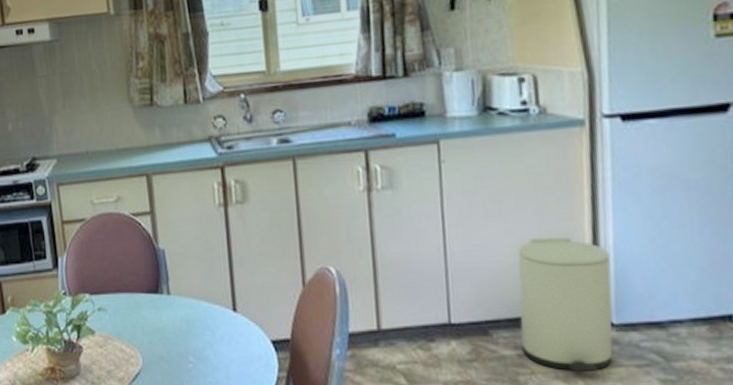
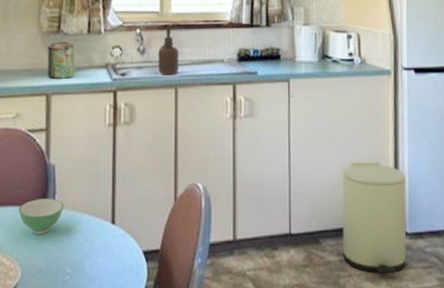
bowl: none [131,285,180,322] -> present [18,199,64,235]
canister: none [142,115,175,158] -> present [47,41,75,79]
soap dispenser: none [268,89,295,146] -> present [158,28,178,75]

